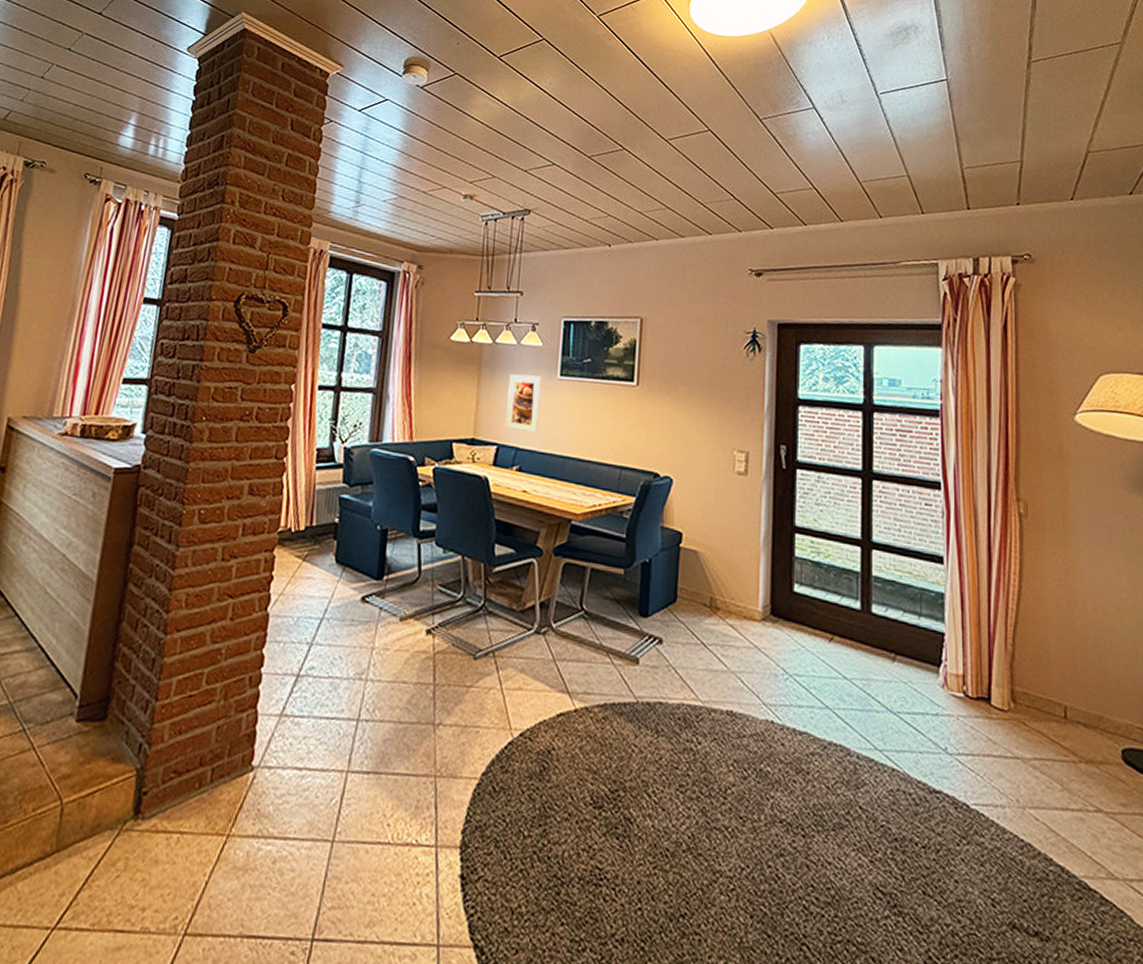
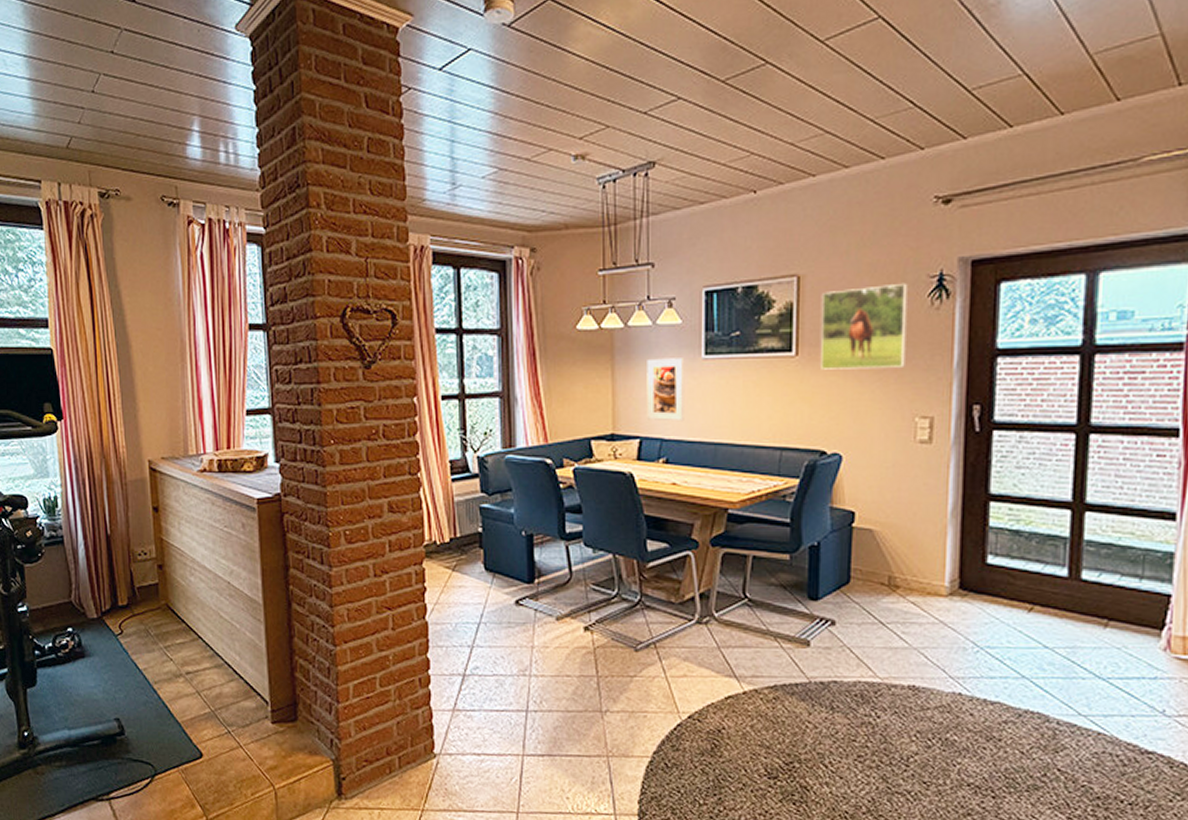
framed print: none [657,334,728,406] -> present [821,282,908,370]

